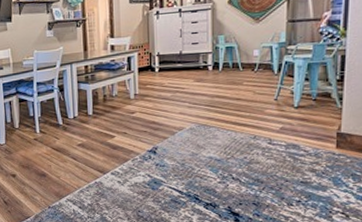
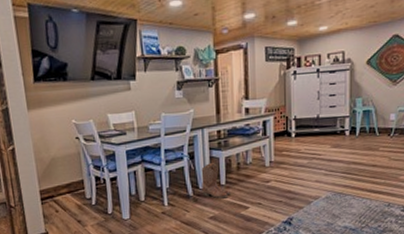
boots: none [70,95,97,128] -> present [201,163,230,199]

